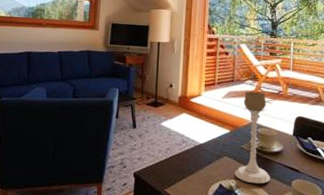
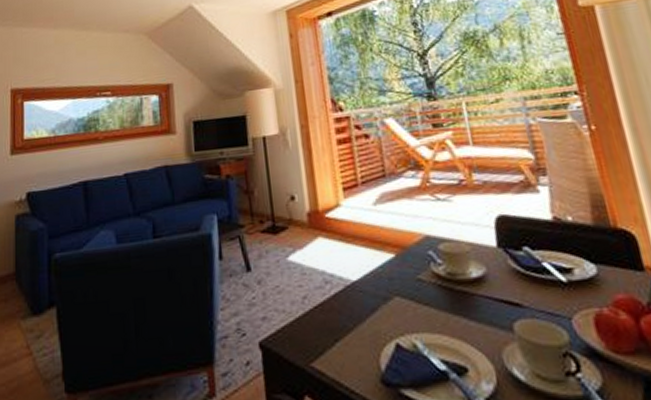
candle holder: present [235,91,271,184] -> none [406,186,478,336]

